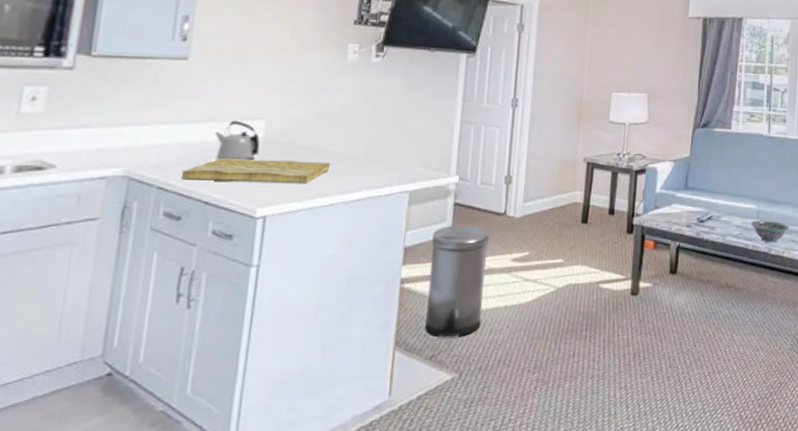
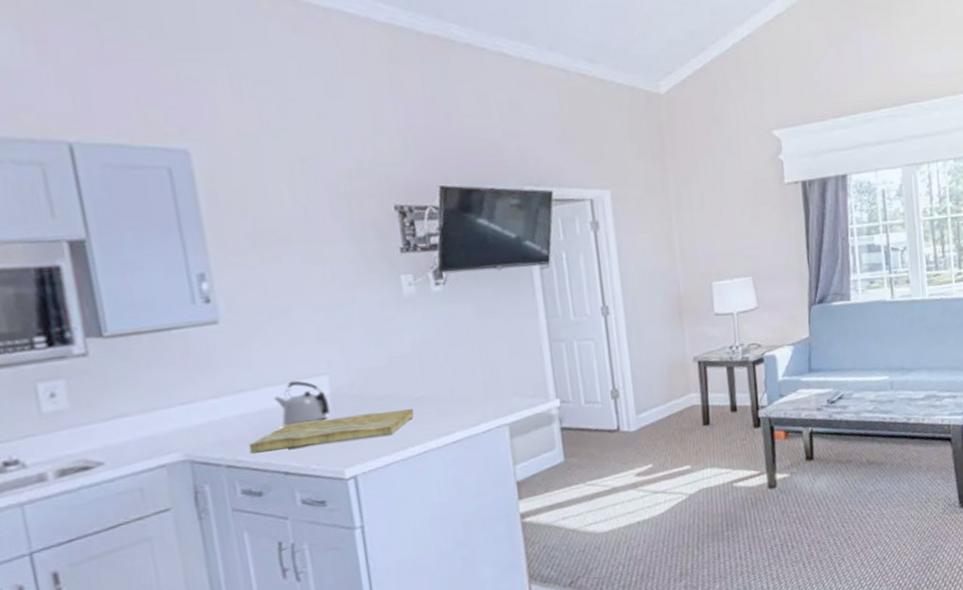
pedal bin: present [425,225,489,339] -> none [544,447,616,566]
decorative bowl: present [750,220,790,243] -> none [885,389,927,413]

